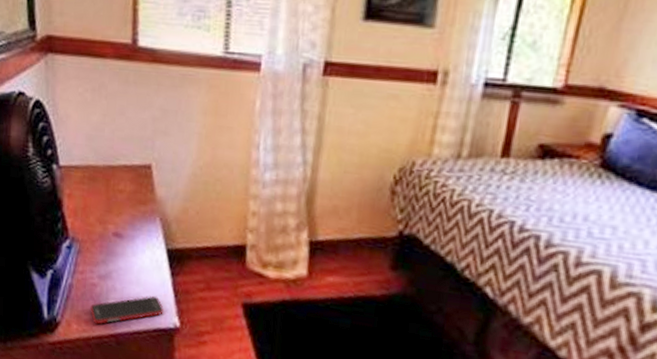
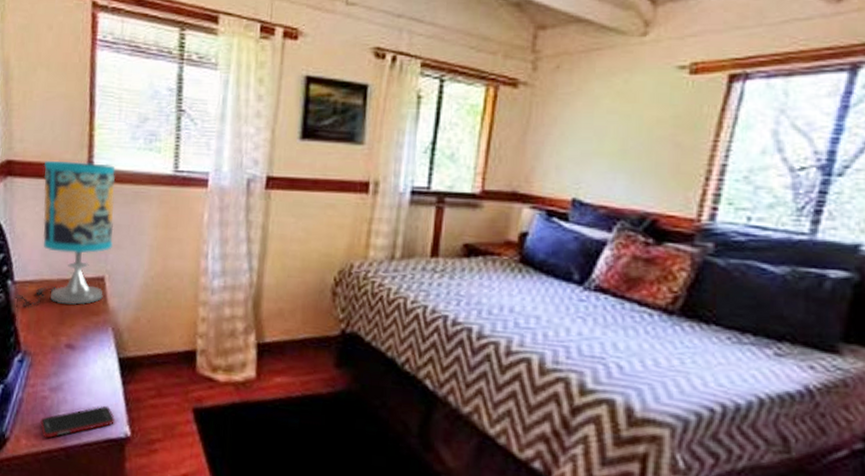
table lamp: none [60,37,162,194] -> present [14,161,116,307]

